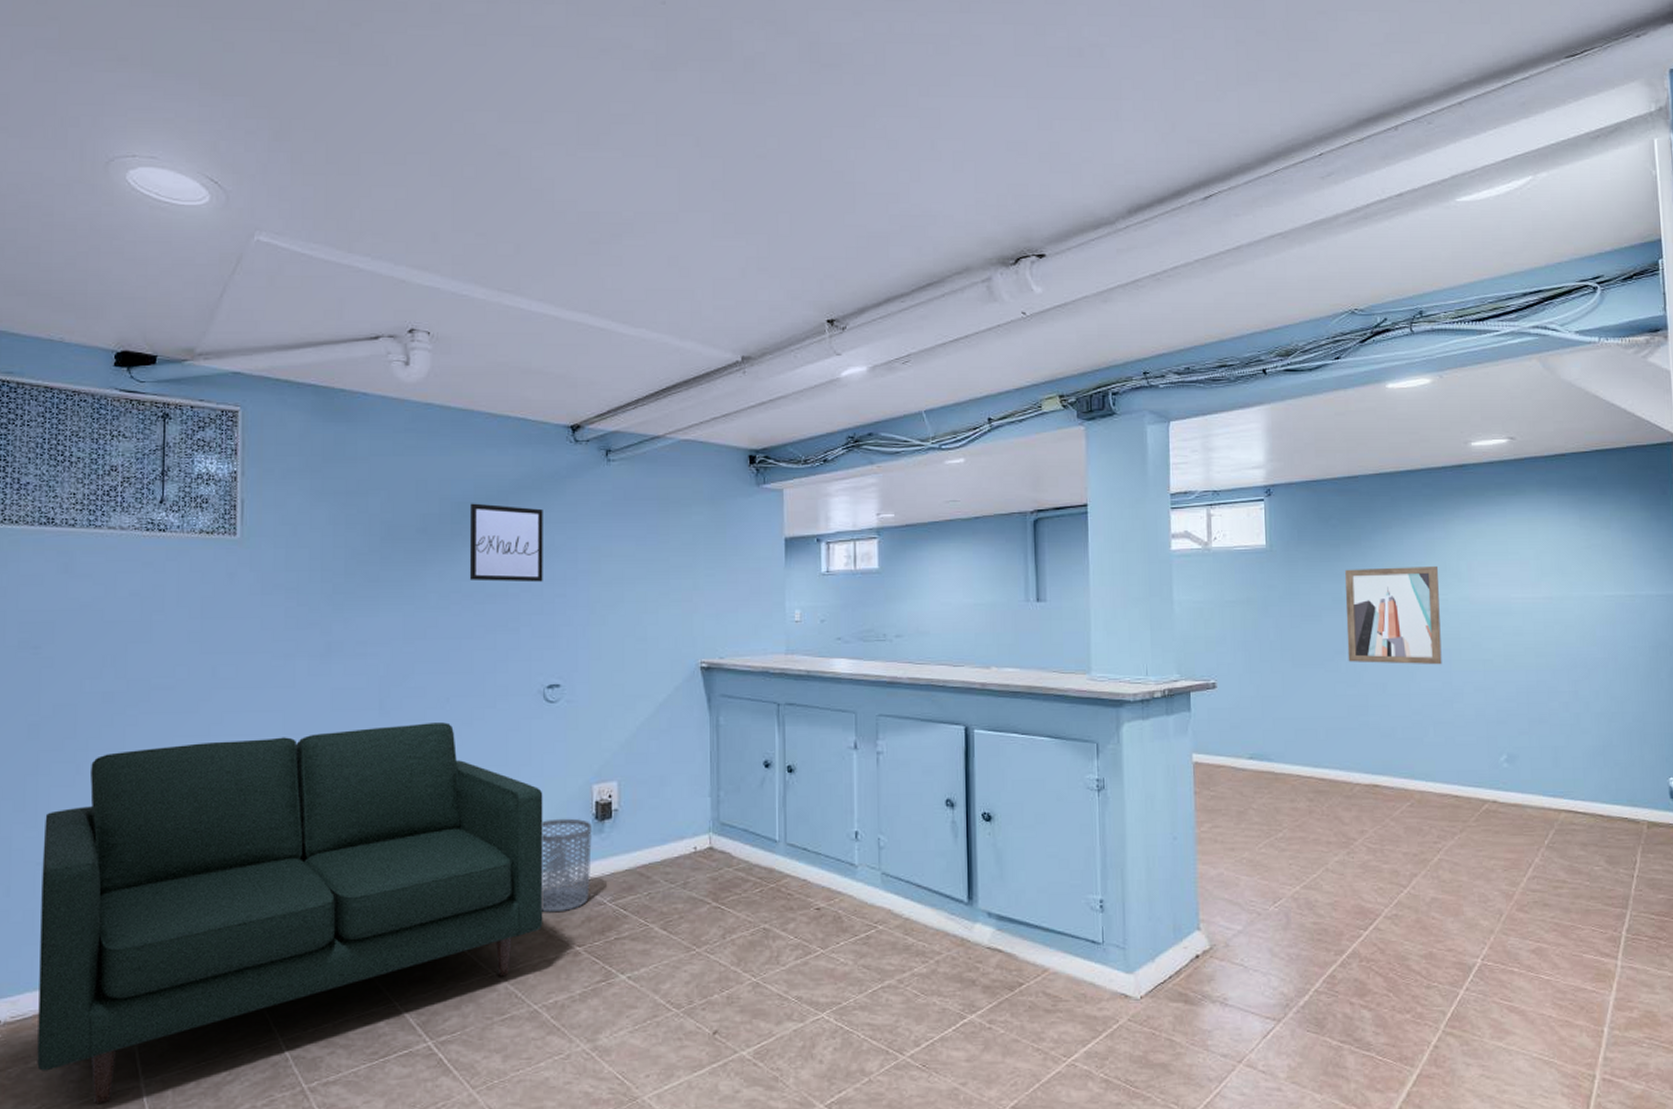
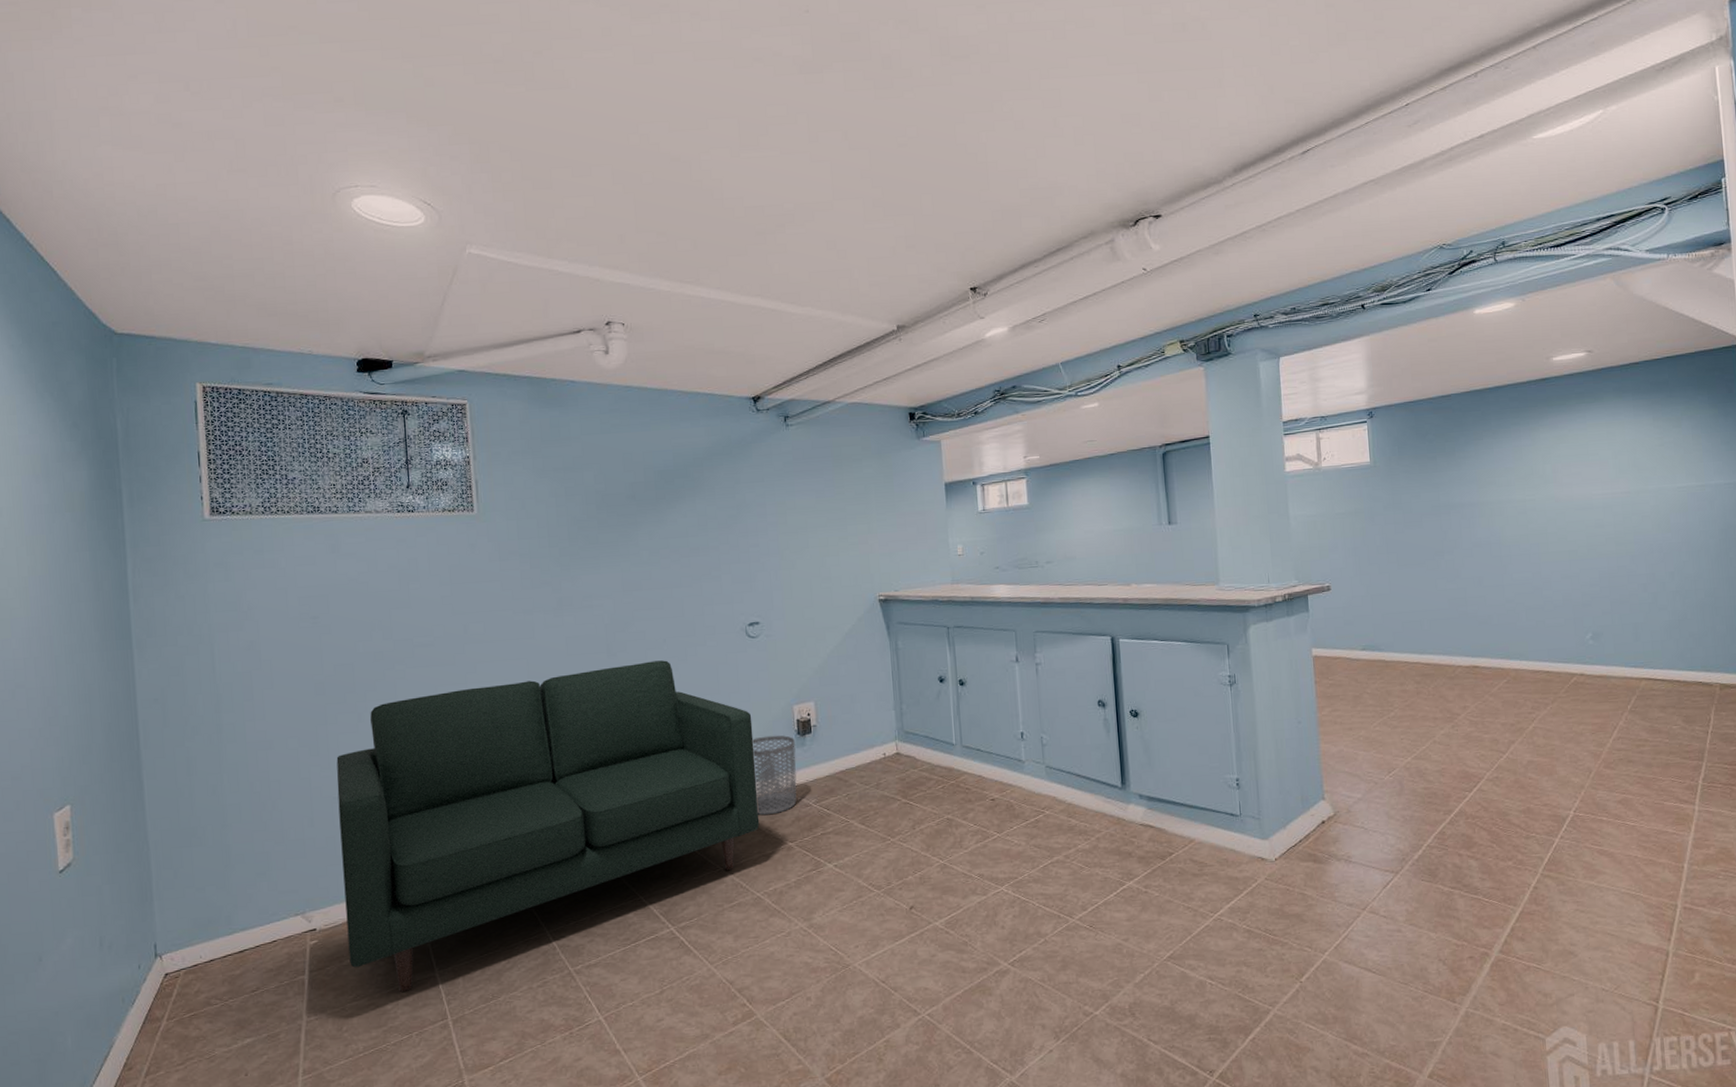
wall art: present [469,503,543,583] -> none [670,470,738,538]
wall art: present [1345,565,1442,665] -> none [1442,470,1532,561]

